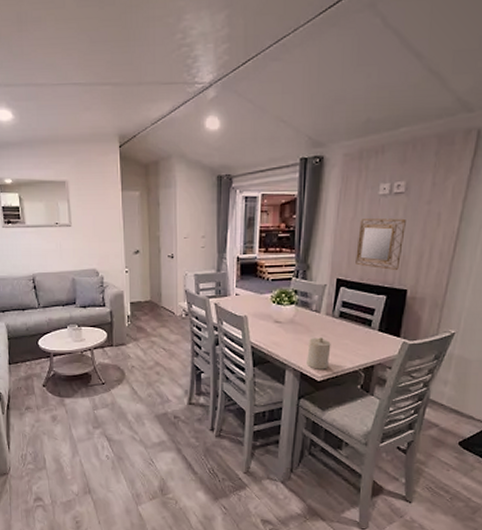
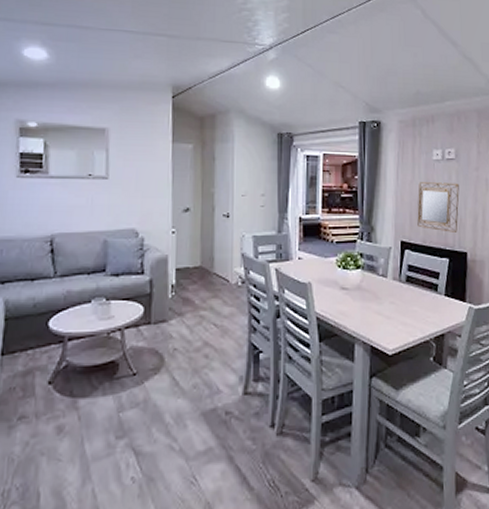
candle: present [307,337,331,369] -> none [376,305,400,341]

